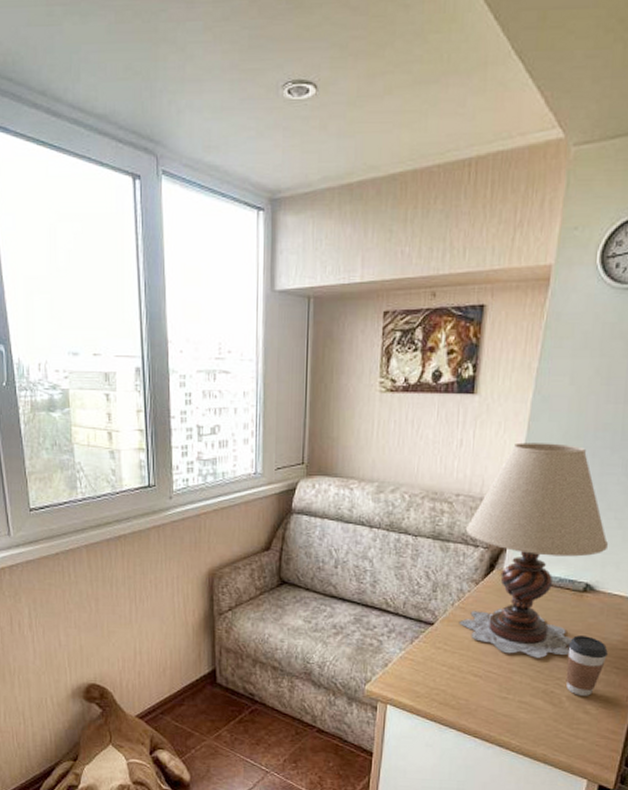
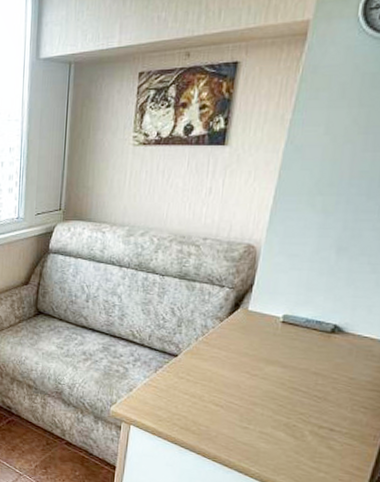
table lamp: present [458,442,609,658] -> none [201,190,361,393]
coffee cup: present [566,635,608,696] -> none [309,374,356,432]

